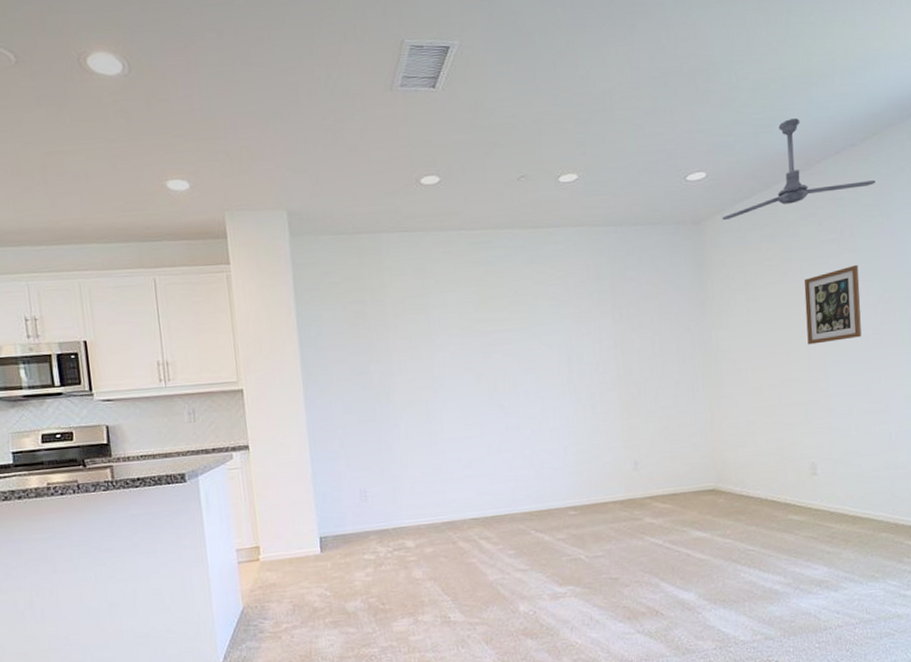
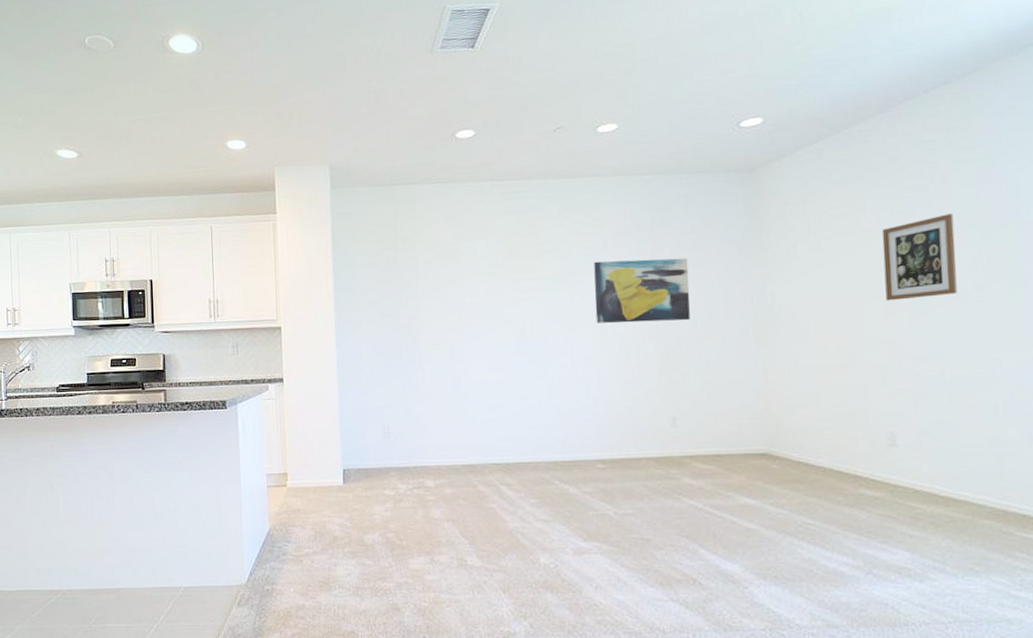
wall art: none [560,308,648,374] -> present [594,258,690,323]
ceiling fan: present [722,118,876,220] -> none [781,57,977,167]

